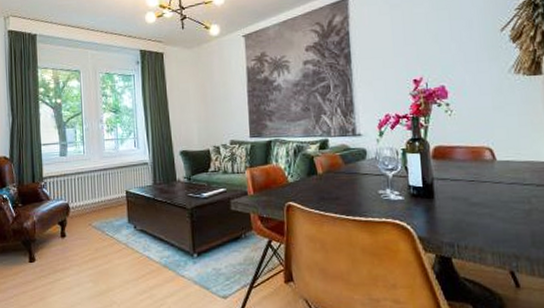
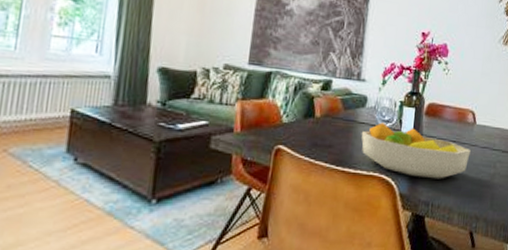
fruit bowl: none [366,171,495,220] -> present [361,122,471,179]

